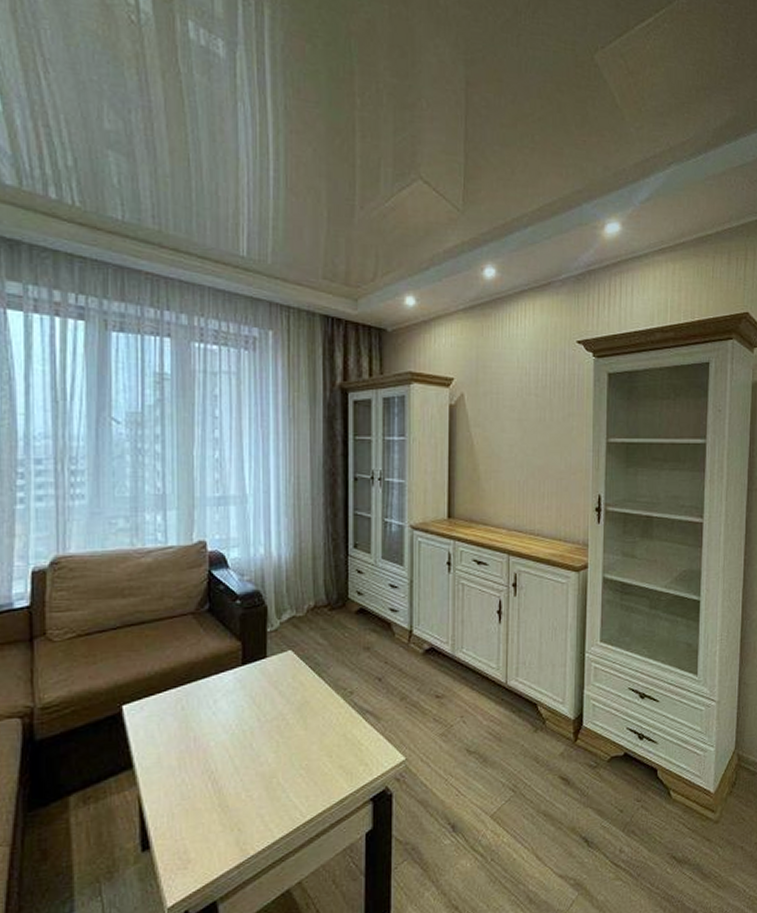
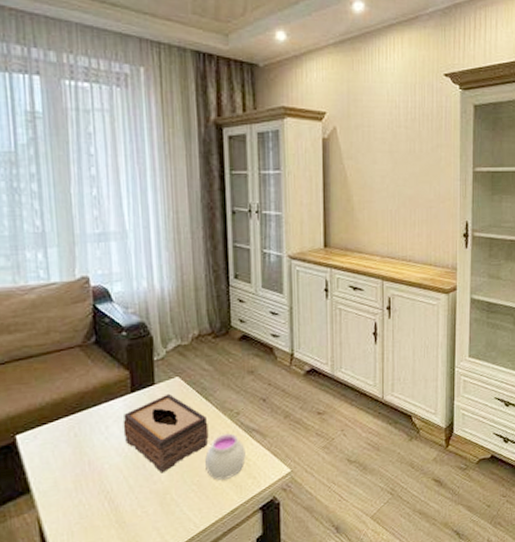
tissue box: none [232,668,320,755] -> present [123,393,209,474]
jar: none [315,713,358,765] -> present [205,432,246,480]

